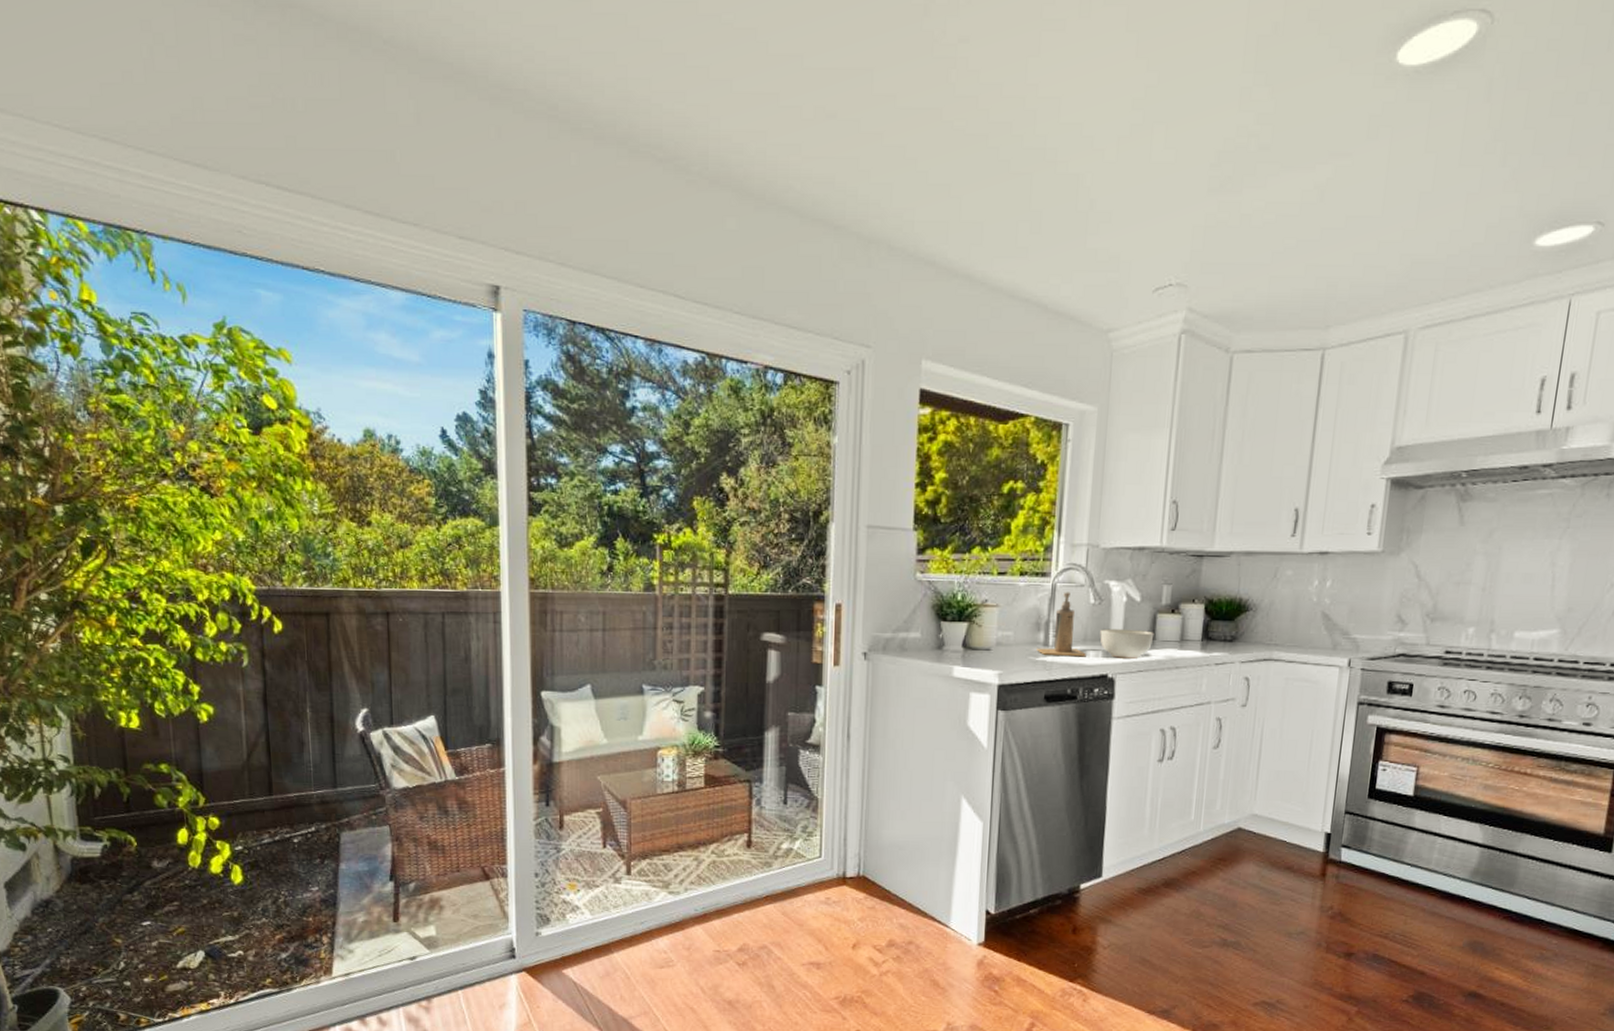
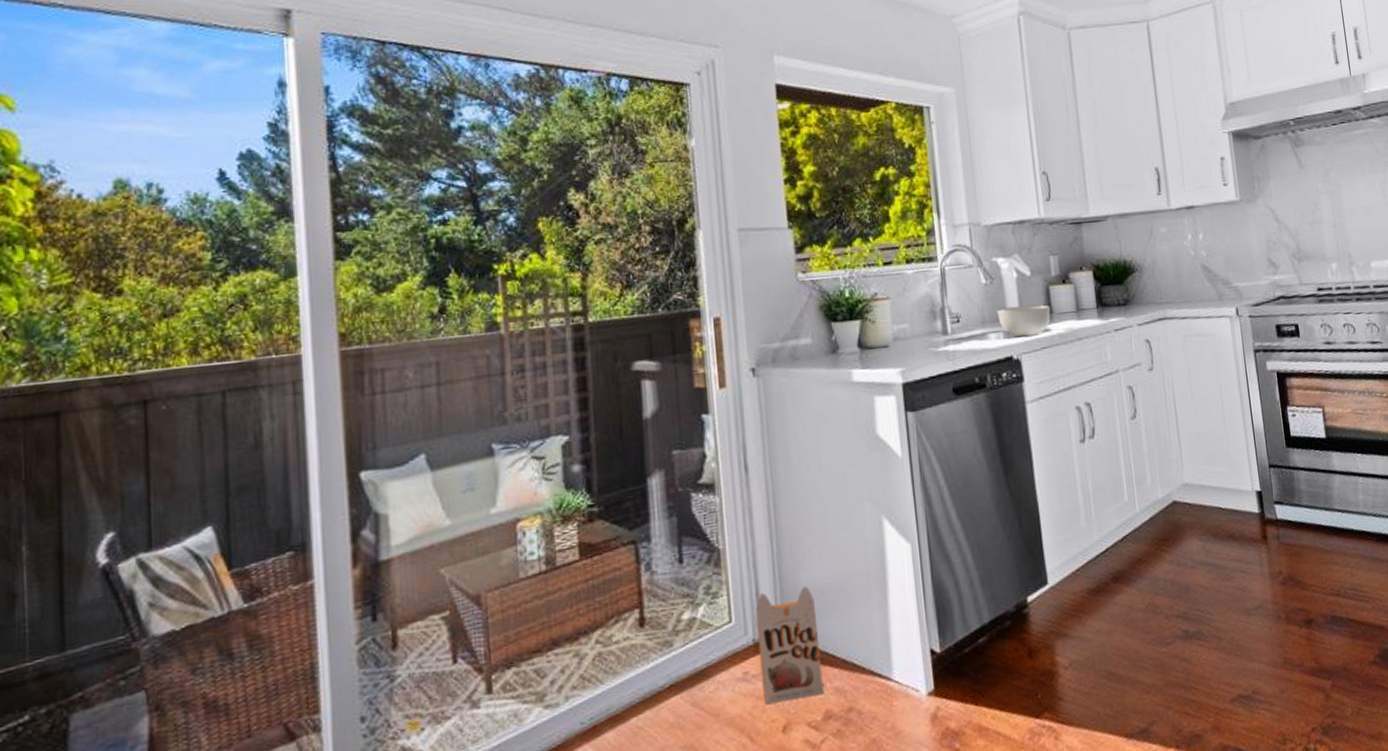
shopping bag: none [839,839,892,927] -> present [755,585,824,705]
soap dispenser: present [1037,592,1086,657] -> none [936,274,988,344]

